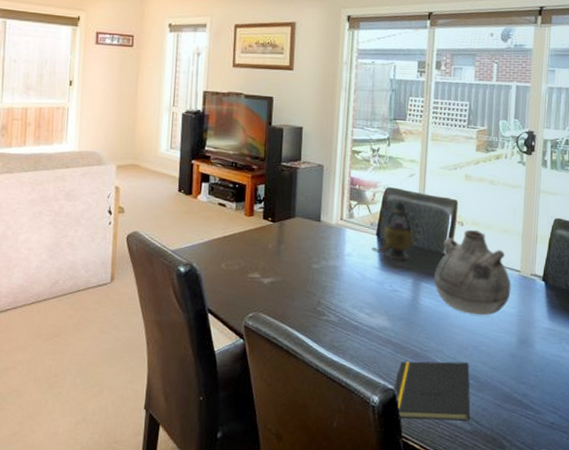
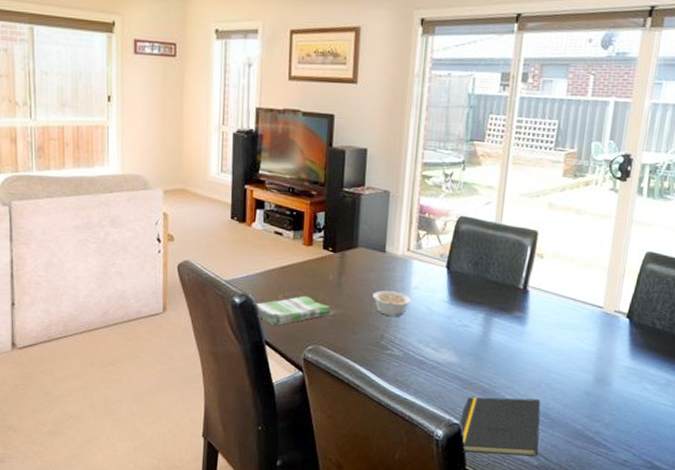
dish towel: none [198,264,271,293] -> present [254,295,331,325]
legume: none [309,258,345,283] -> present [372,290,411,317]
teapot: present [371,200,422,260] -> none [440,230,496,294]
vase: present [434,229,511,316] -> none [507,262,592,353]

